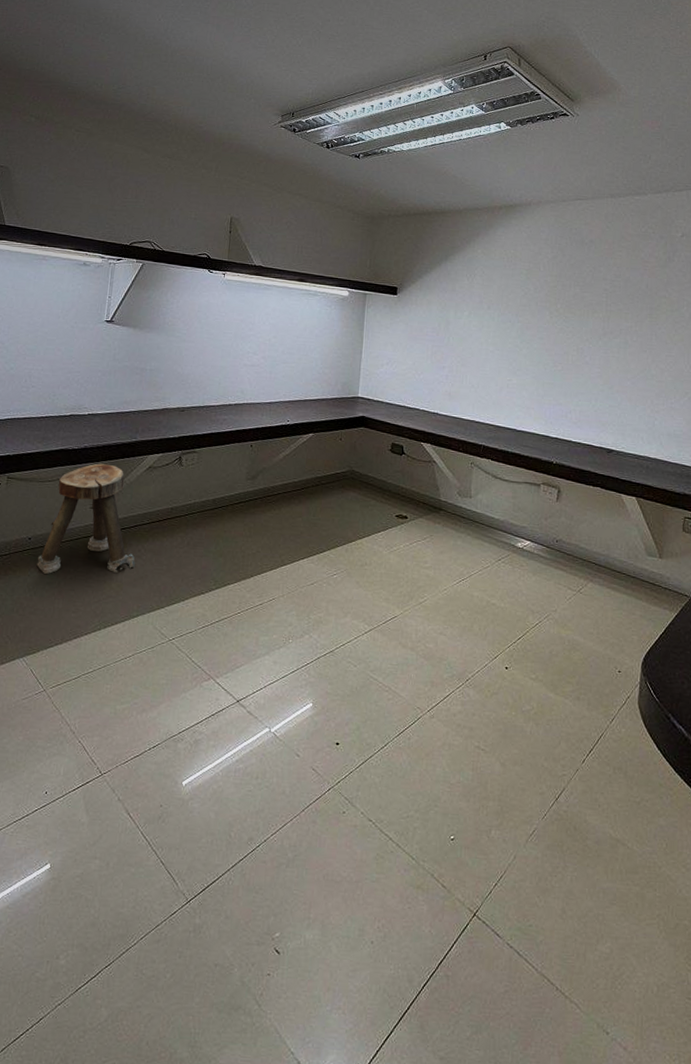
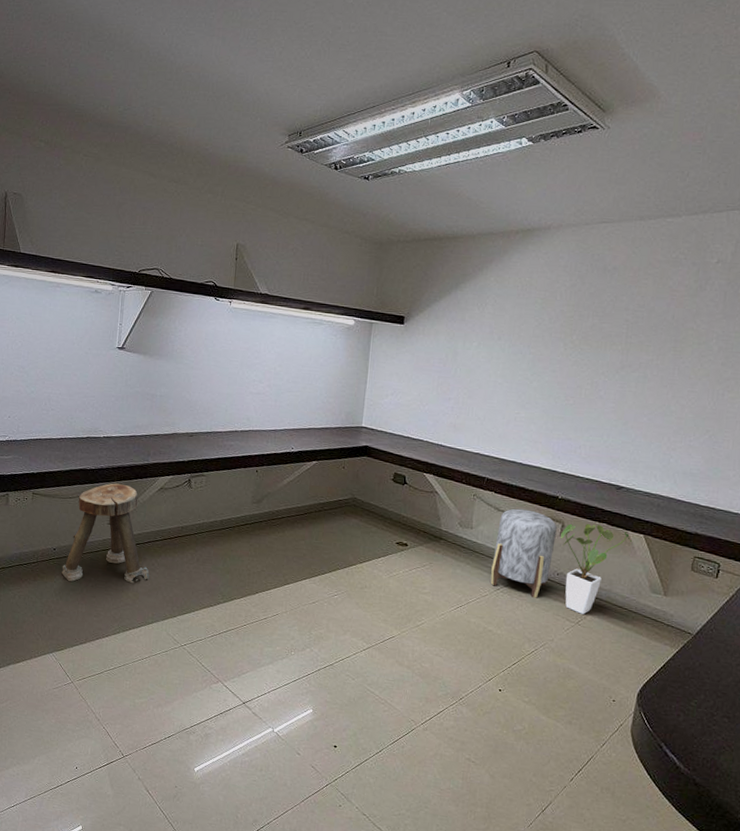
stool: none [491,475,553,567] -> present [490,508,557,598]
house plant: none [558,488,625,582] -> present [561,523,632,614]

